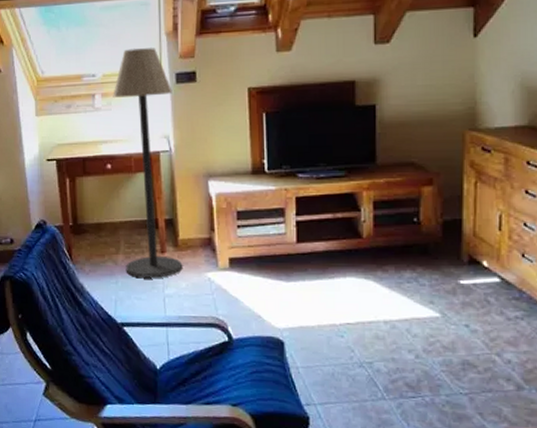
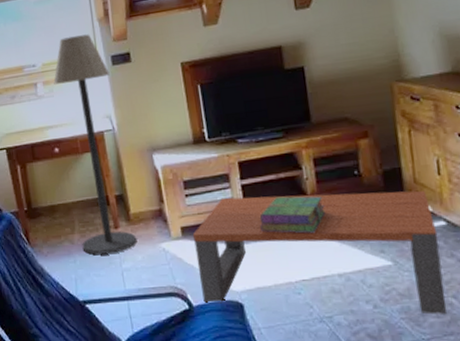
coffee table: none [240,232,490,371] -> present [192,190,446,315]
stack of books: none [311,237,379,277] -> present [260,196,326,233]

